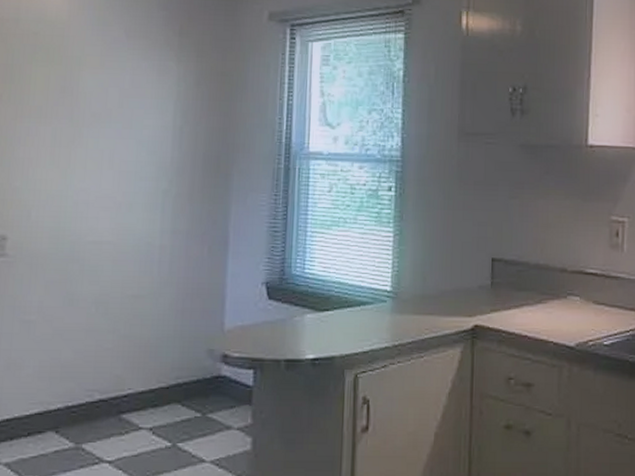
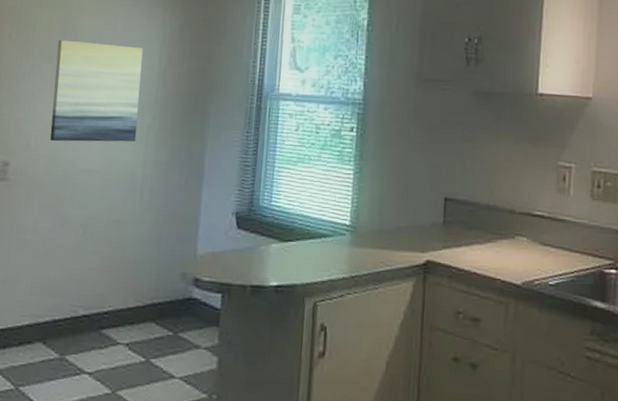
wall art: none [52,99,155,212] -> present [50,39,143,142]

